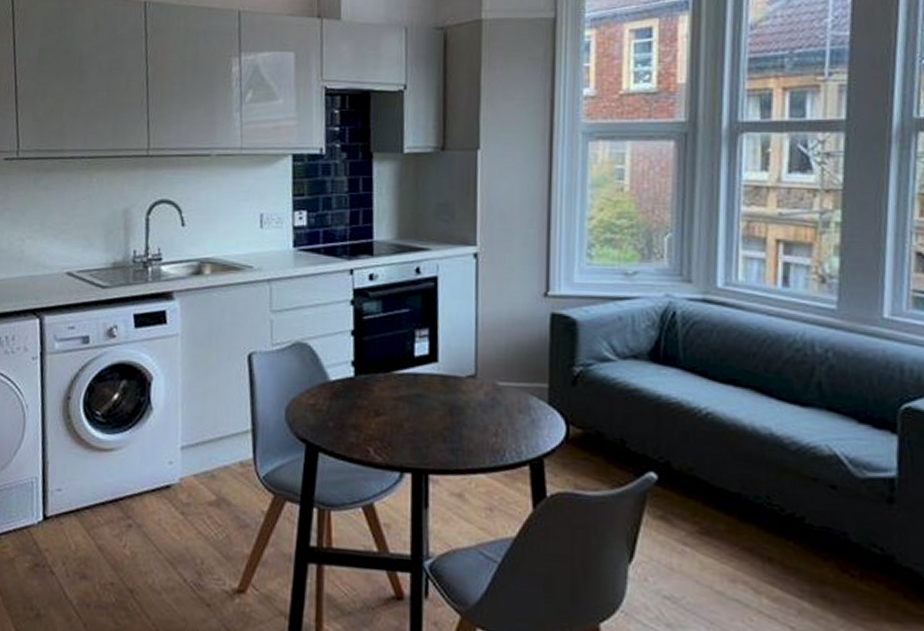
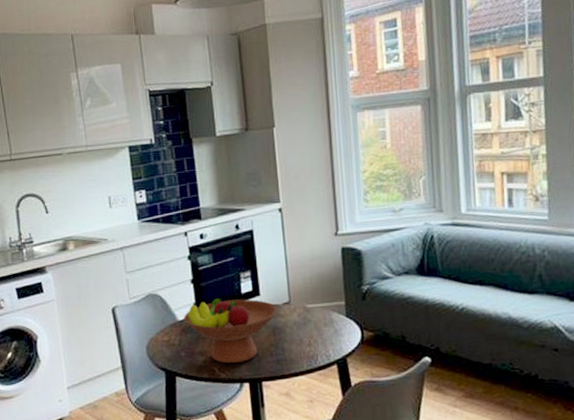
fruit bowl: none [337,358,458,446] -> present [184,298,277,364]

